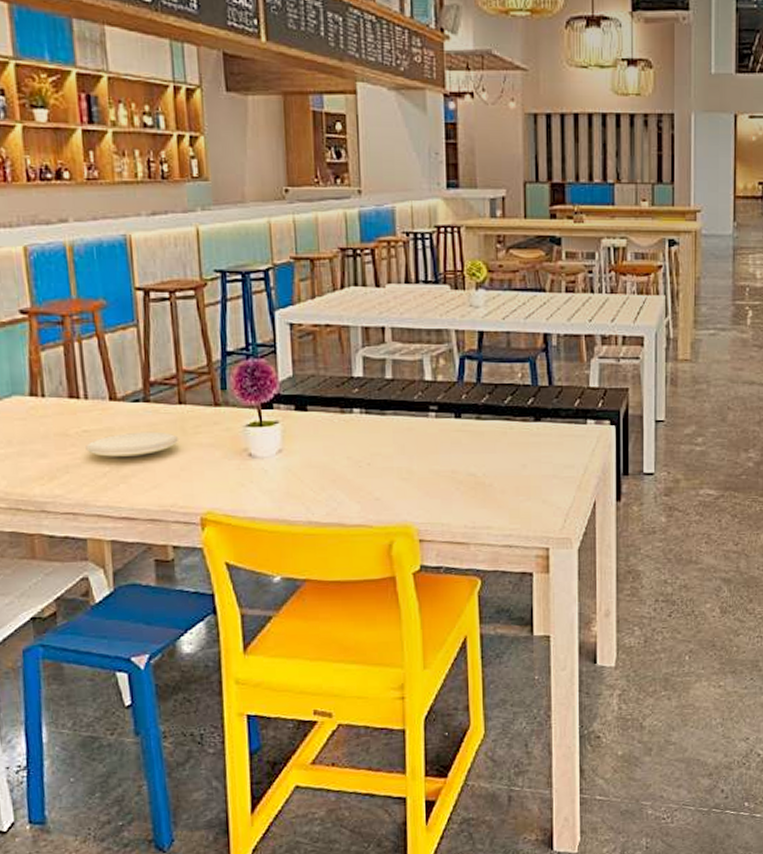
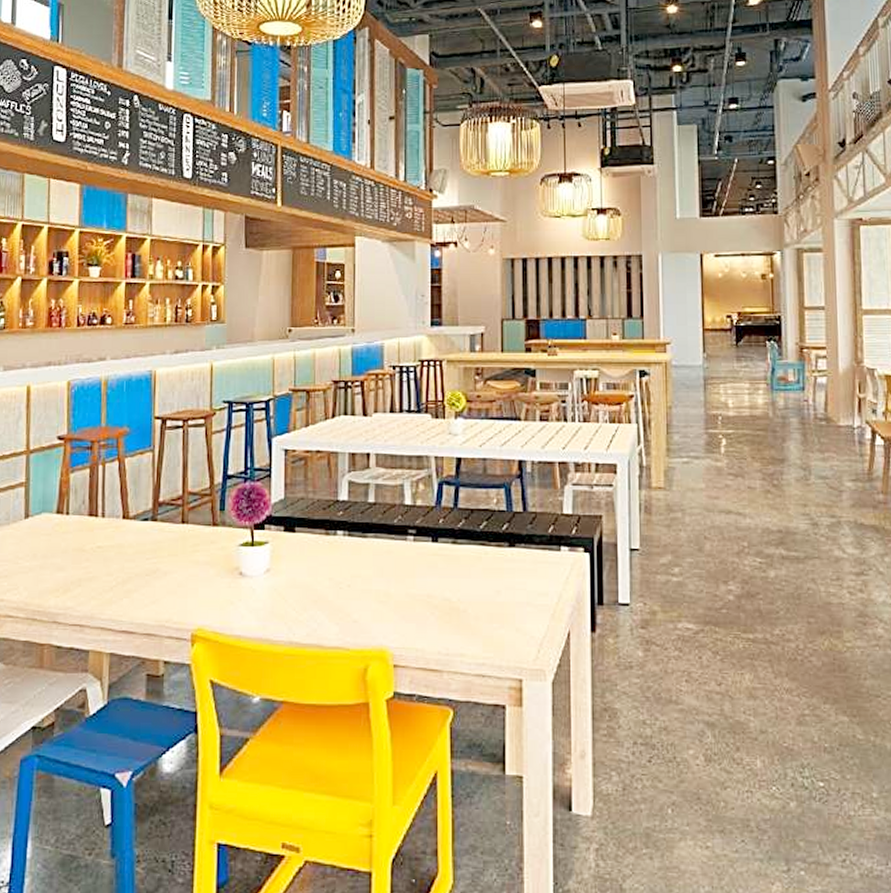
plate: present [86,431,179,458] -> none [98,549,179,573]

